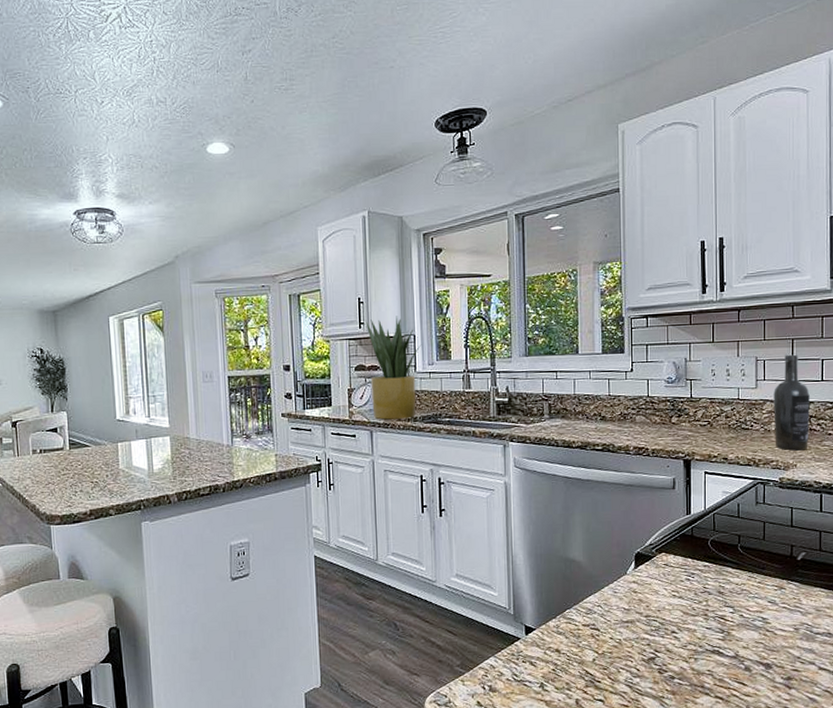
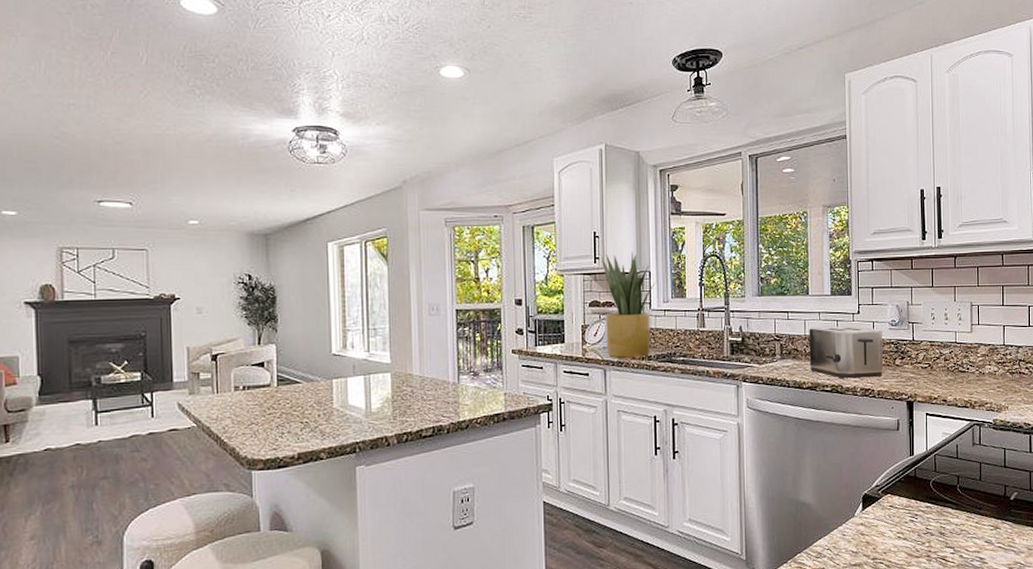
toaster: none [578,384,659,438] -> present [809,326,884,379]
wine bottle: present [773,354,810,451] -> none [987,300,1019,393]

